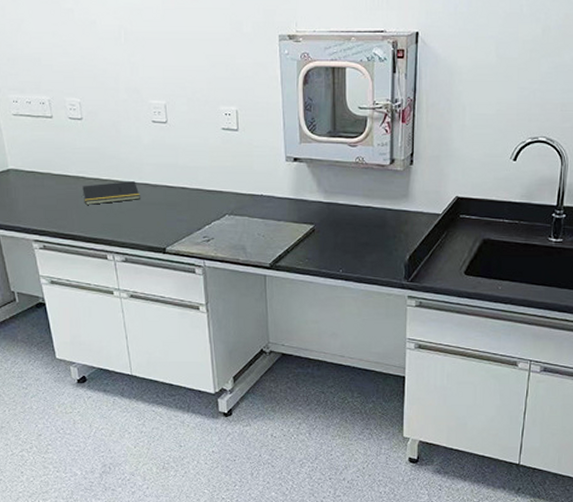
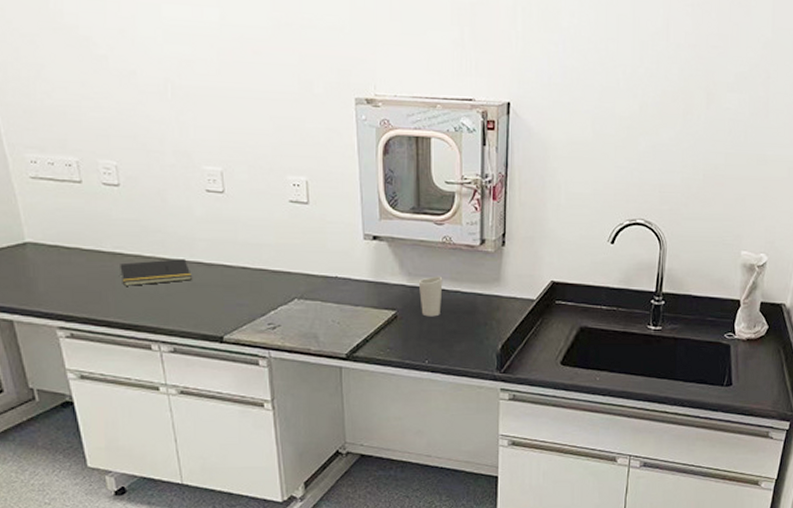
cup: none [334,193,356,230] -> present [418,276,443,317]

